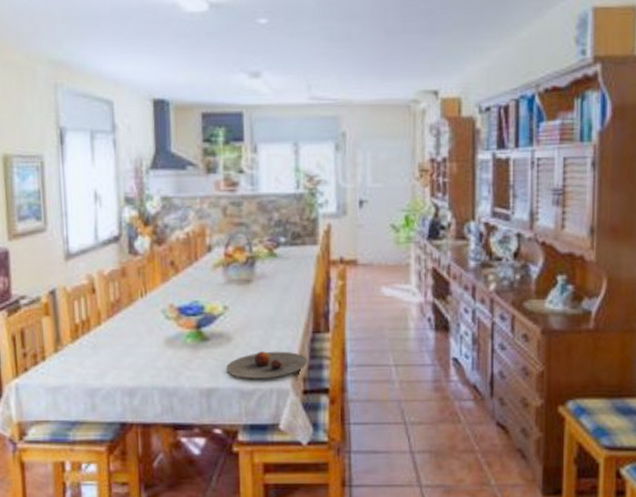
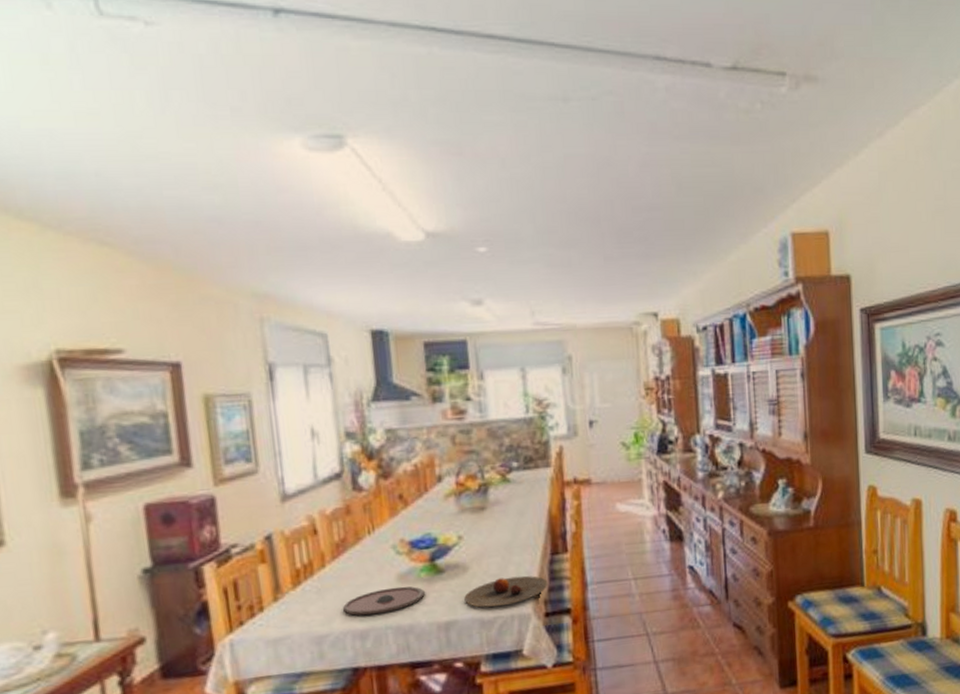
plate: none [115,350,190,374] -> present [343,586,425,616]

